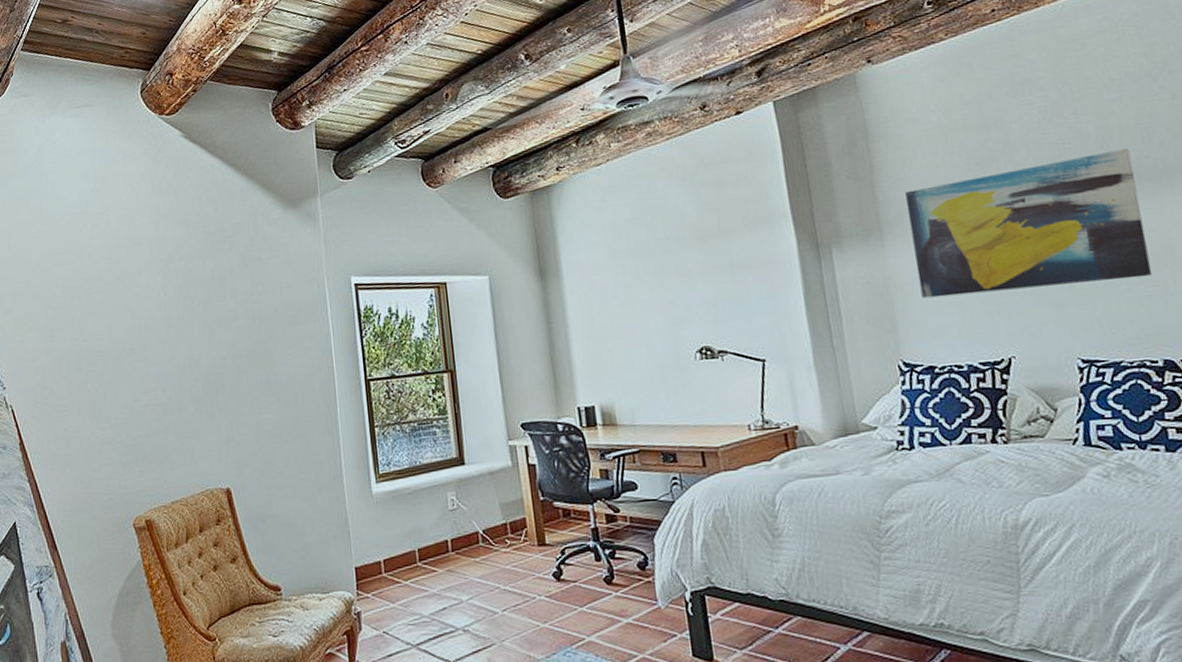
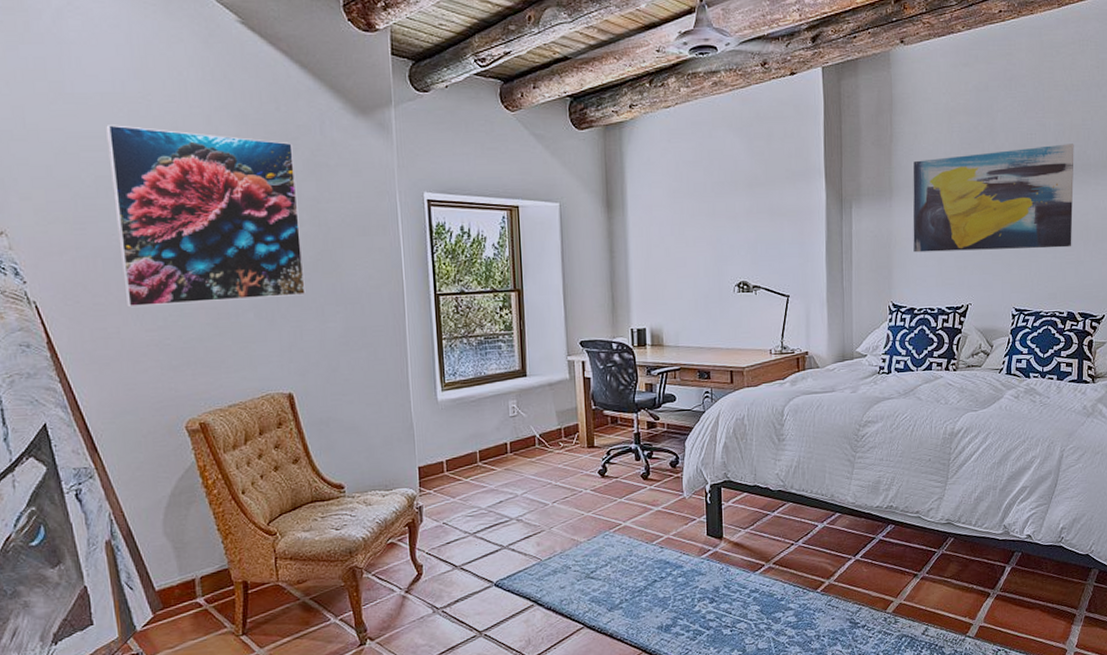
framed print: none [73,239,242,408] -> present [106,125,306,308]

